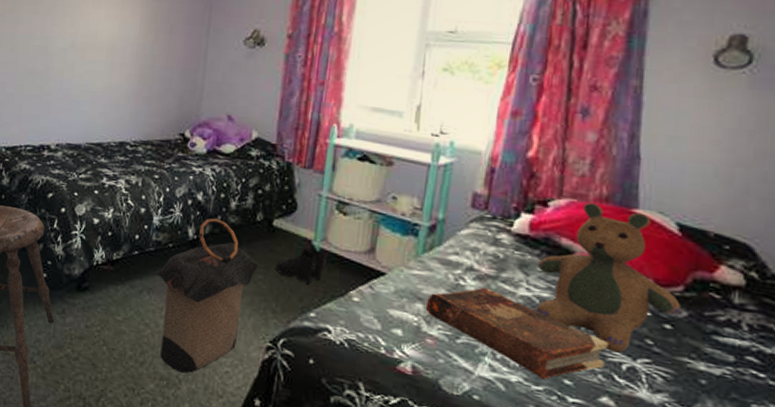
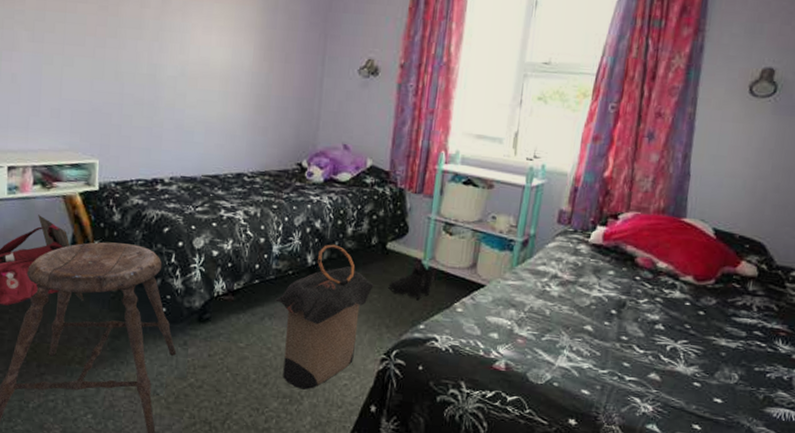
book: present [425,287,610,380] -> none [517,291,659,365]
teddy bear: present [536,202,682,353] -> none [605,214,712,337]

